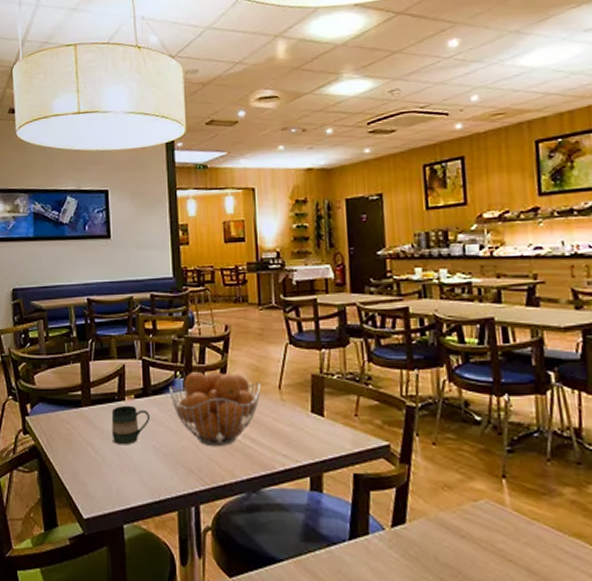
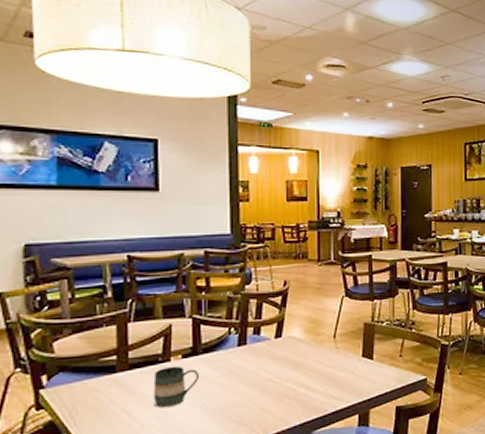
fruit basket: present [169,371,262,447] -> none [222,325,317,399]

